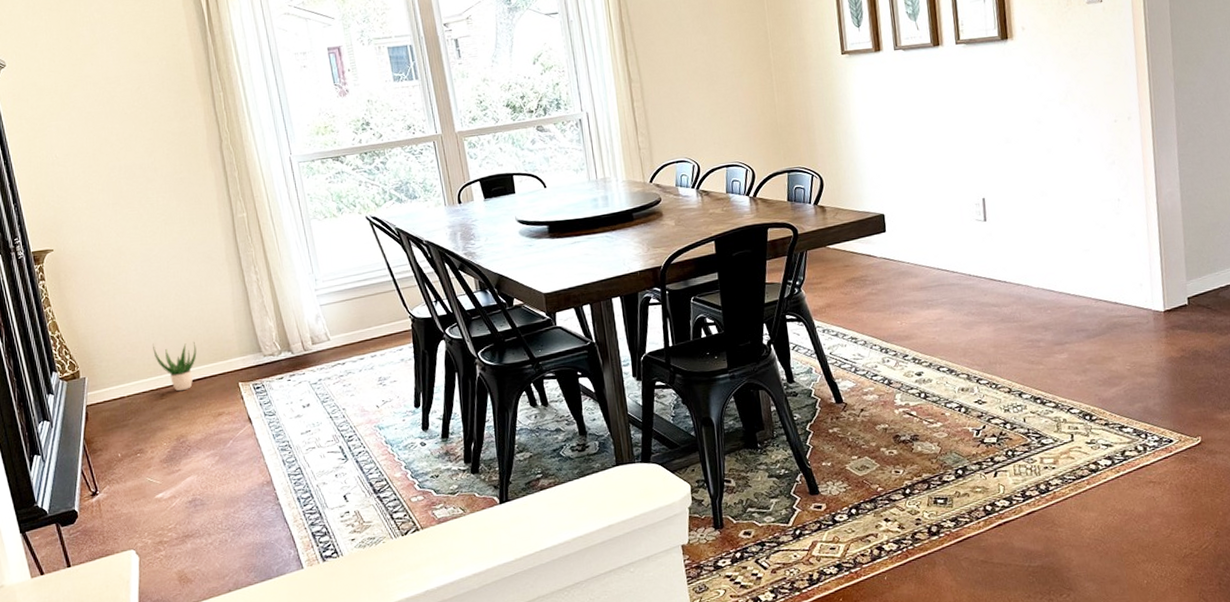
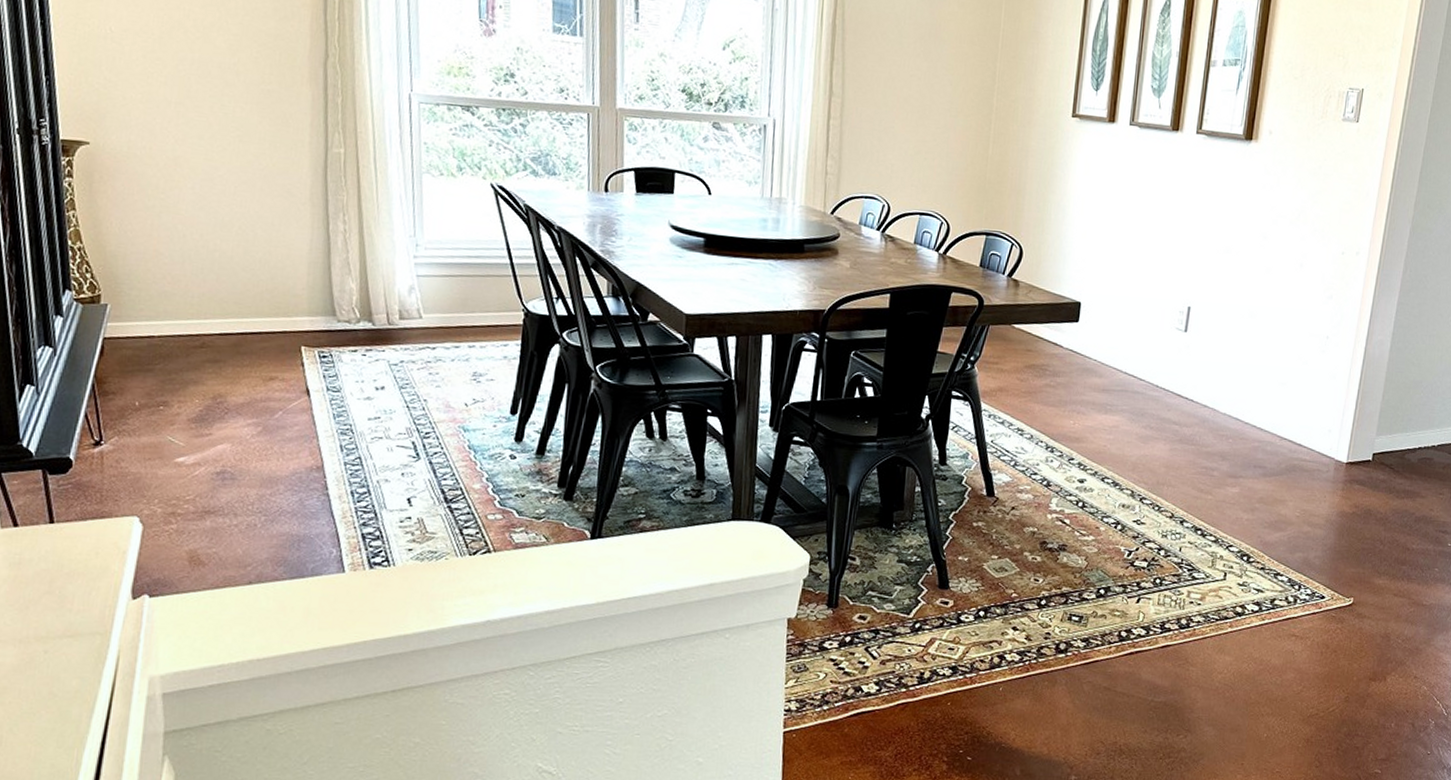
potted plant: present [153,341,197,391] -> none [199,280,255,343]

